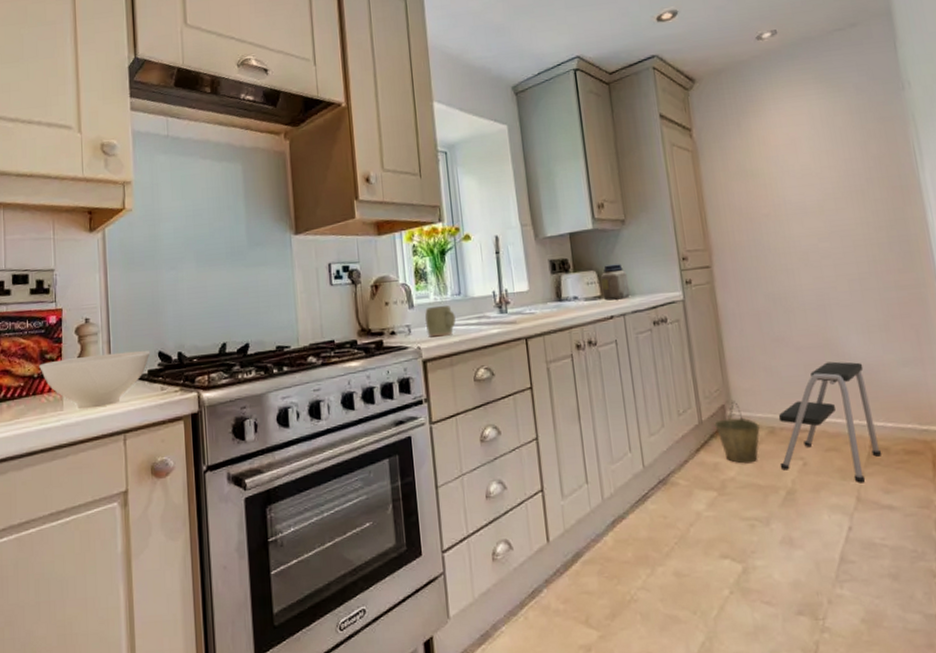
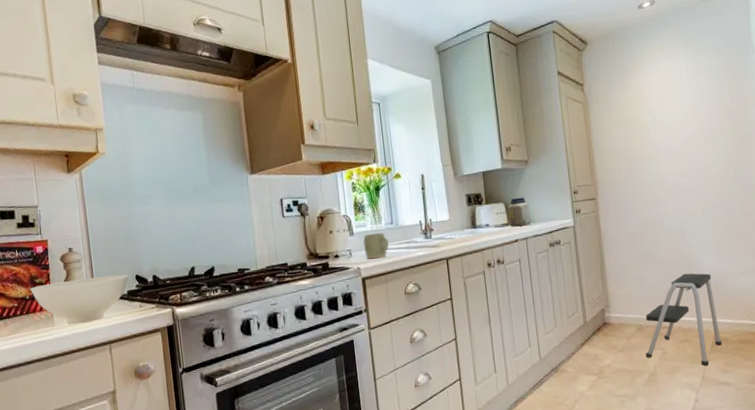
bucket: present [714,401,761,464] -> none [596,305,632,354]

